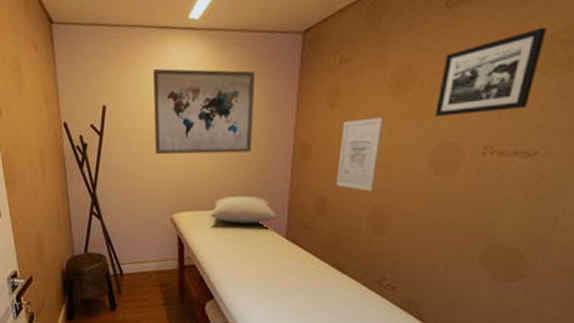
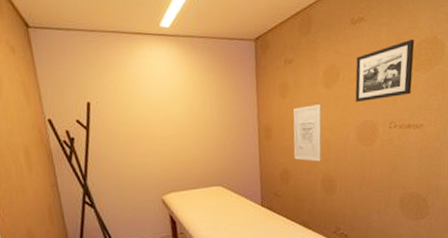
wall art: present [154,69,256,154] -> none [133,69,226,143]
pillow: present [211,196,277,224] -> none [197,173,253,198]

